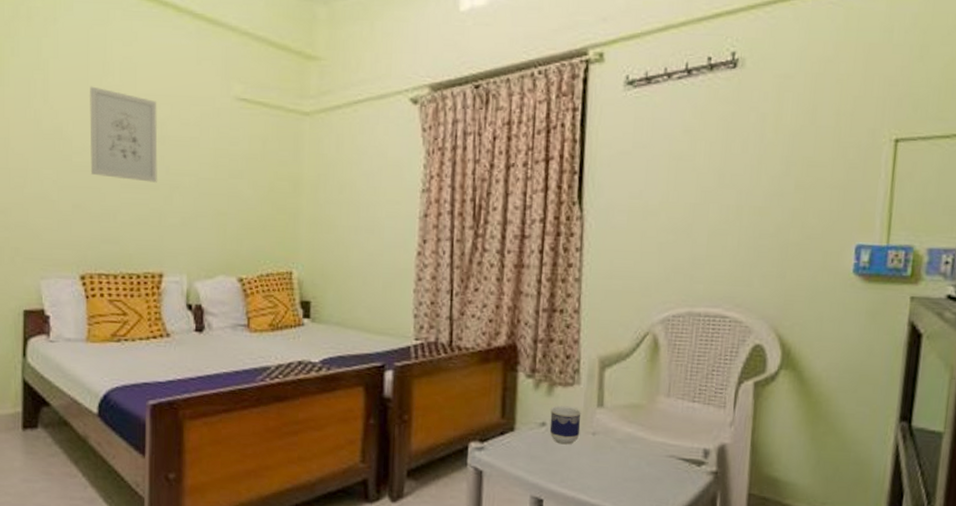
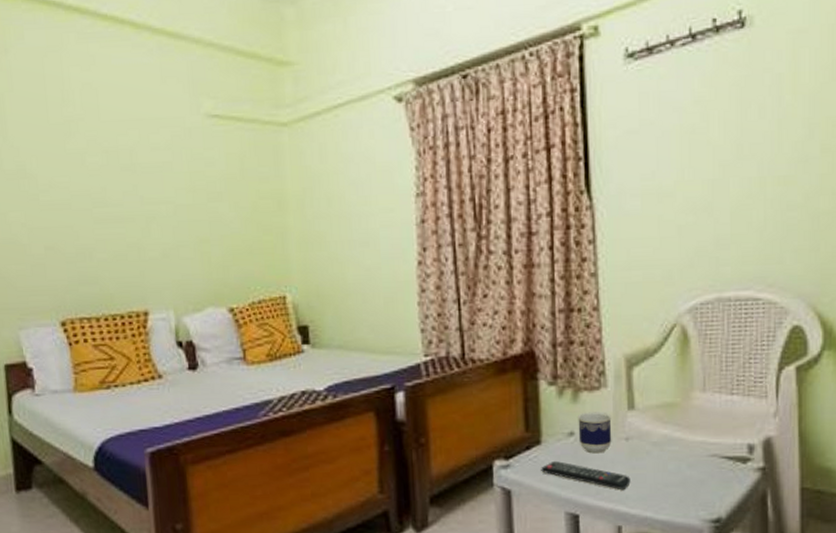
wall art: present [90,86,158,183] -> none [50,118,132,215]
remote control: none [512,447,594,481] -> present [541,460,631,491]

